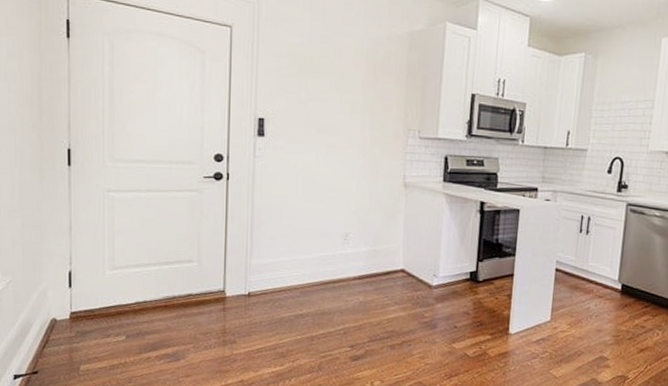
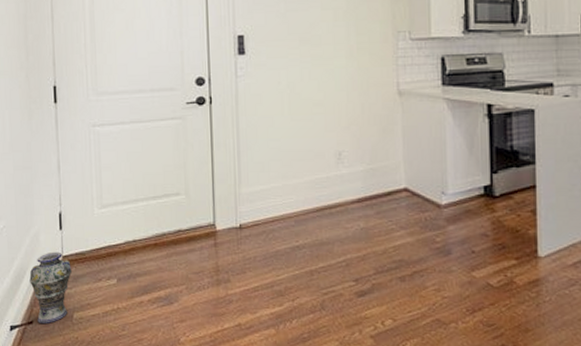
vase: none [36,307,80,375] -> present [29,251,72,325]

